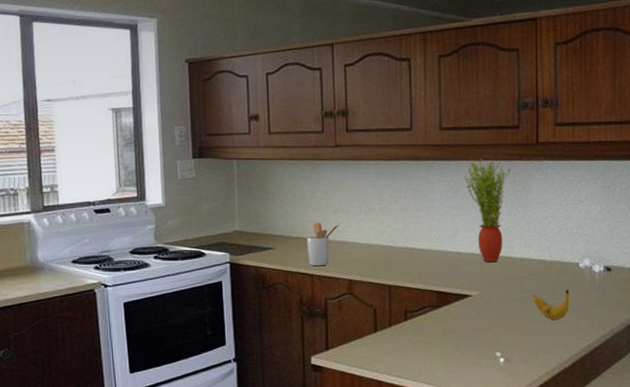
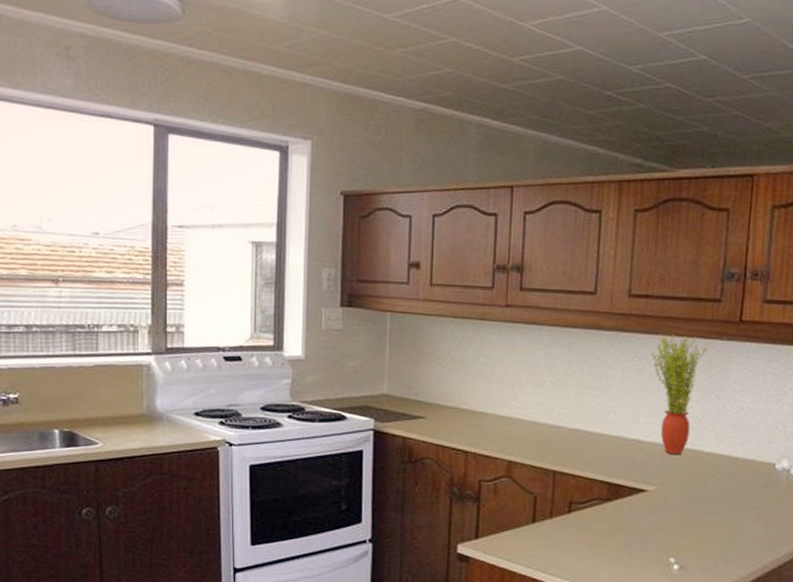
utensil holder: present [306,222,339,267] -> none [463,391,503,443]
banana: present [533,290,570,320] -> none [718,493,762,527]

